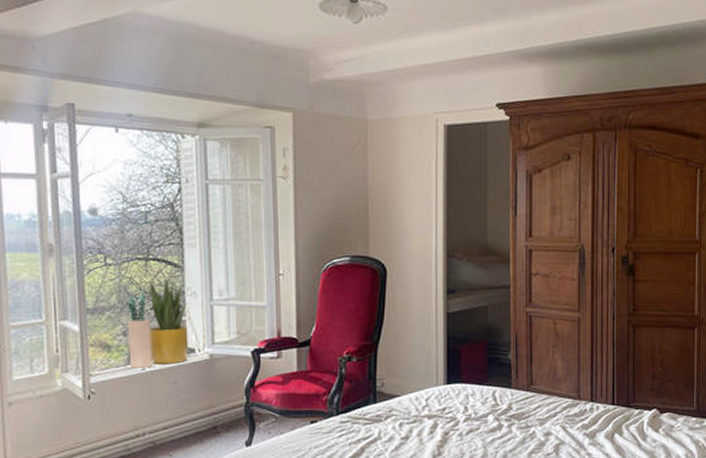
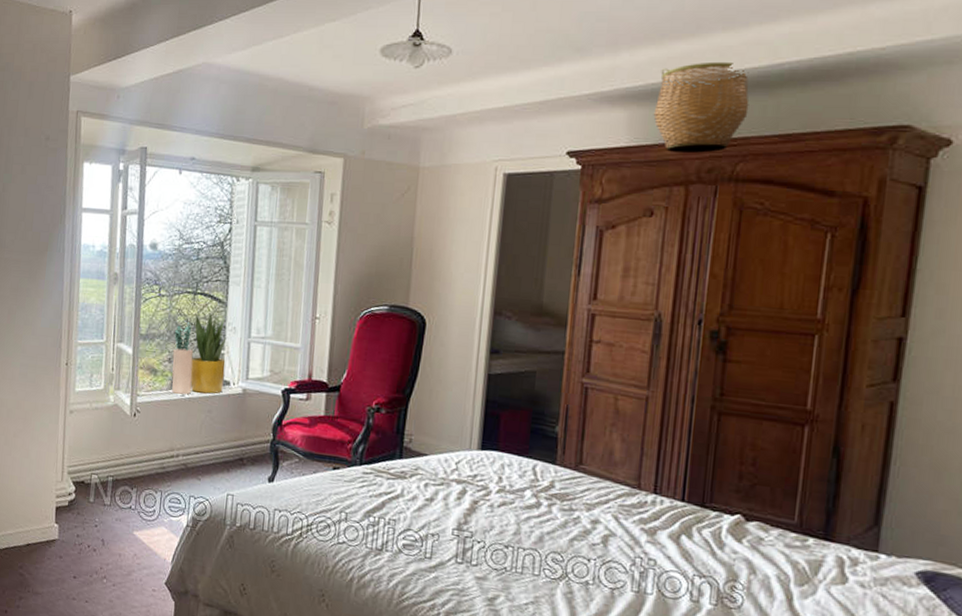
basket: none [563,25,634,105] -> present [653,61,750,154]

